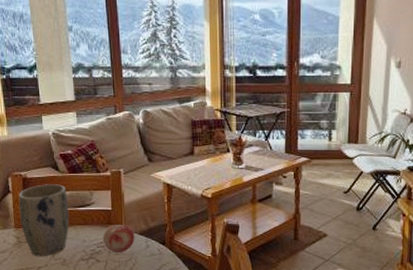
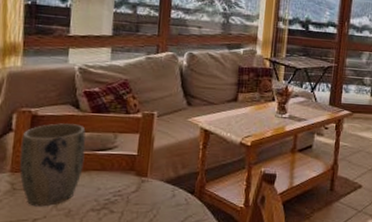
fruit: present [102,225,135,253] -> none [121,171,161,203]

